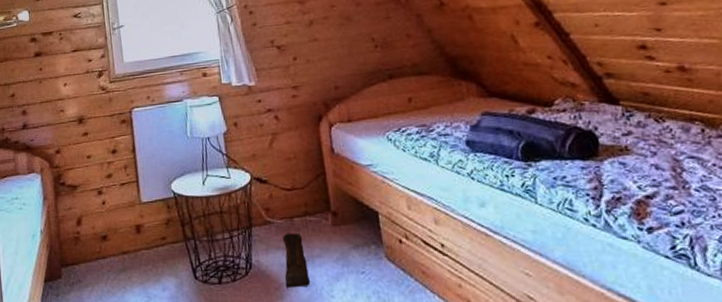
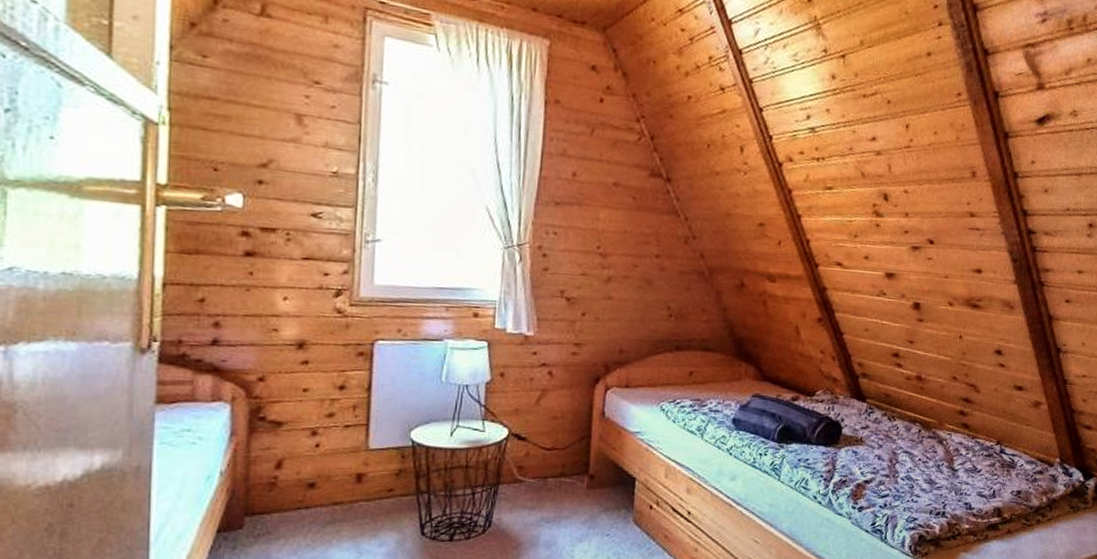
boot: present [282,233,310,288] -> none [524,493,553,547]

